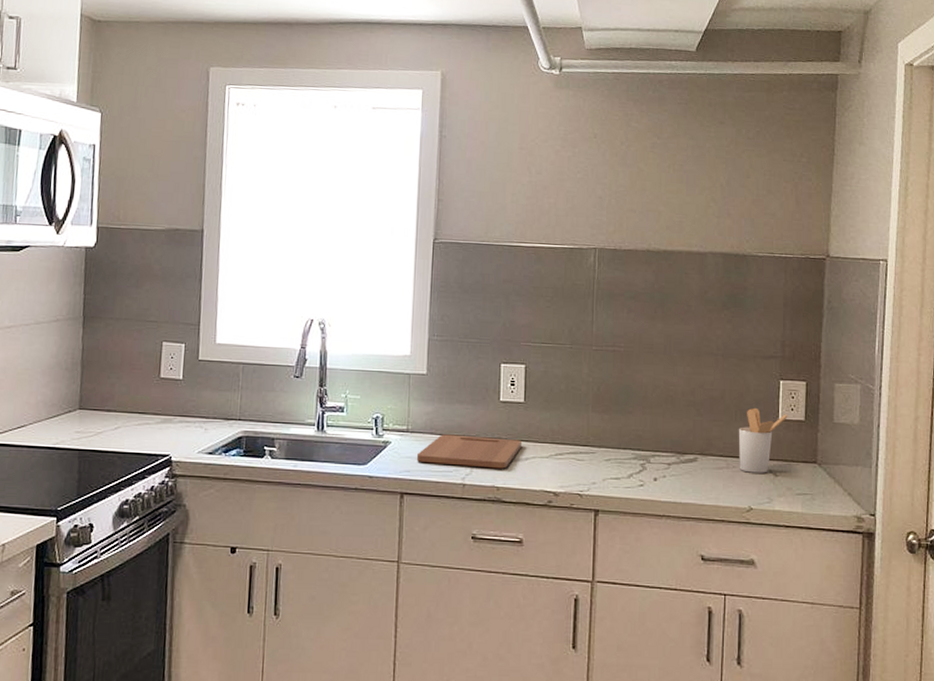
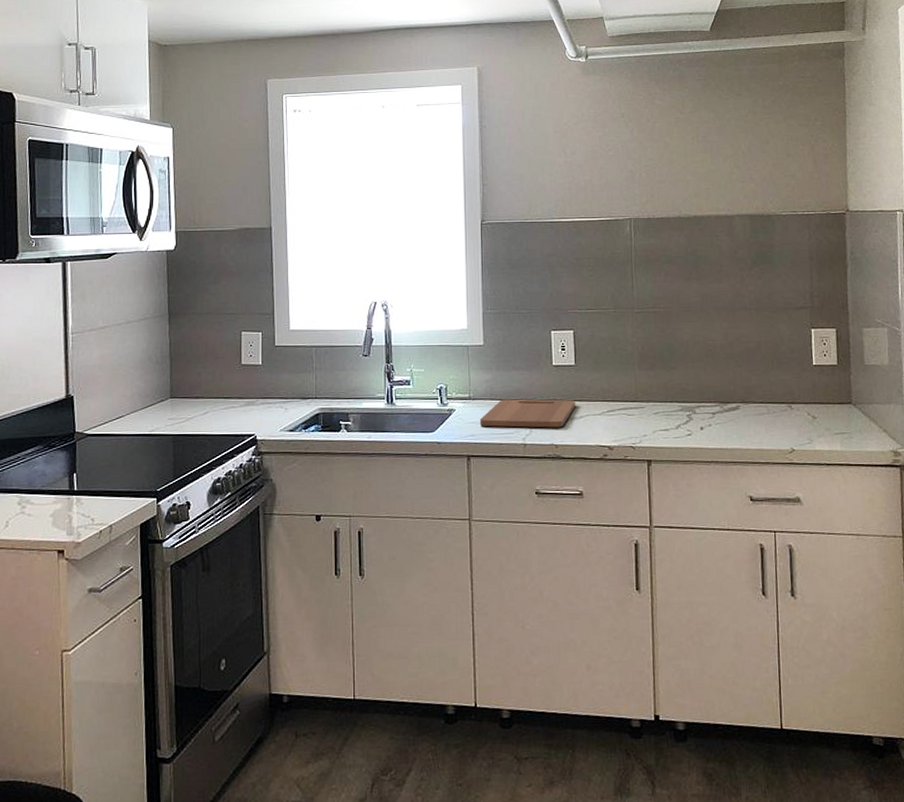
utensil holder: present [738,407,788,473] -> none [775,356,821,417]

